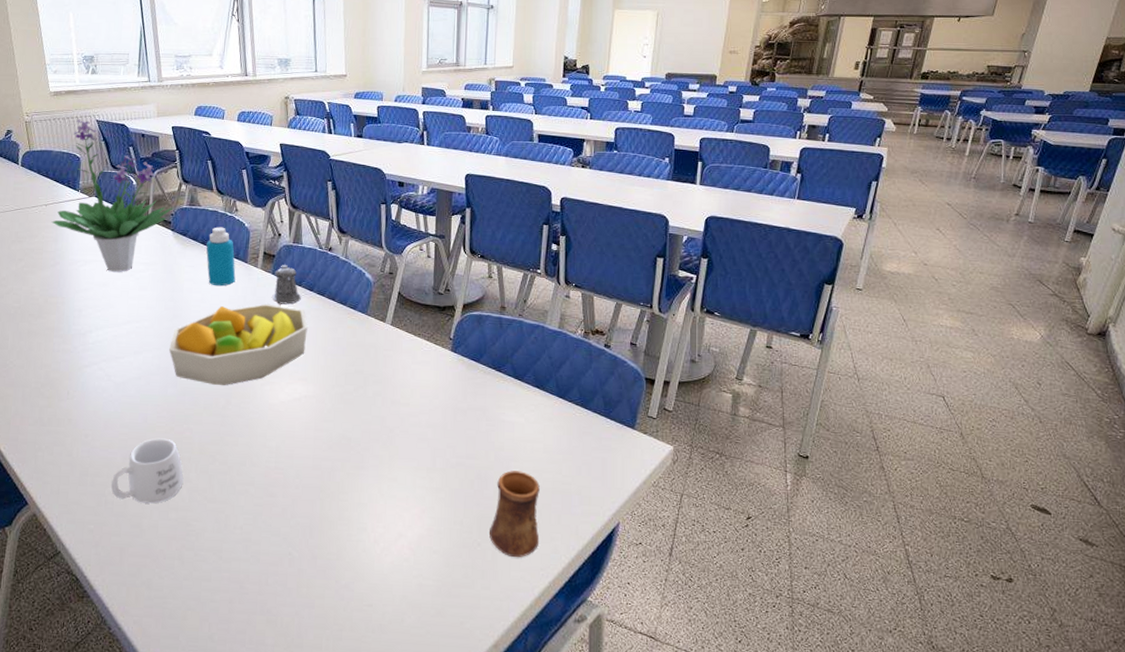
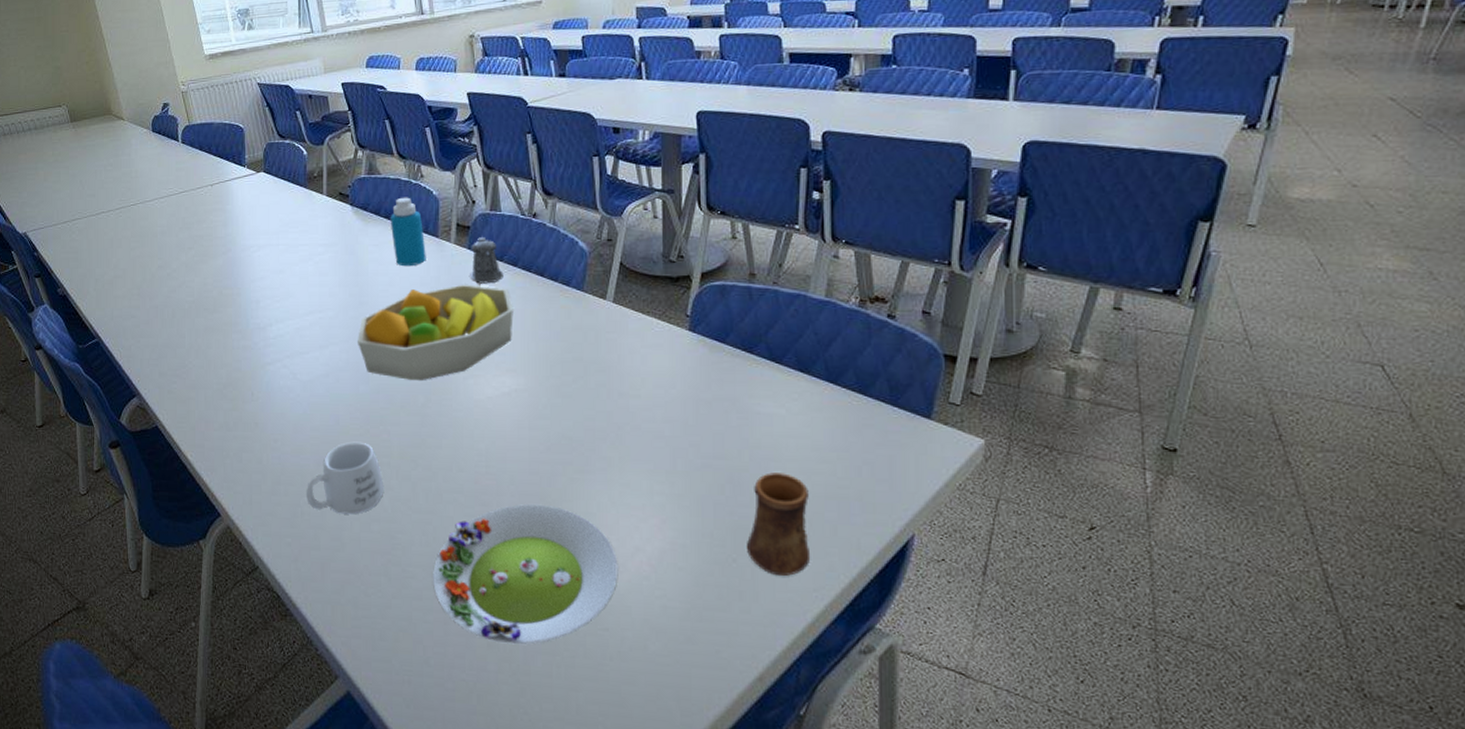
potted plant: present [51,119,173,272] -> none [218,83,350,256]
salad plate: none [221,495,384,621] -> present [433,504,618,645]

